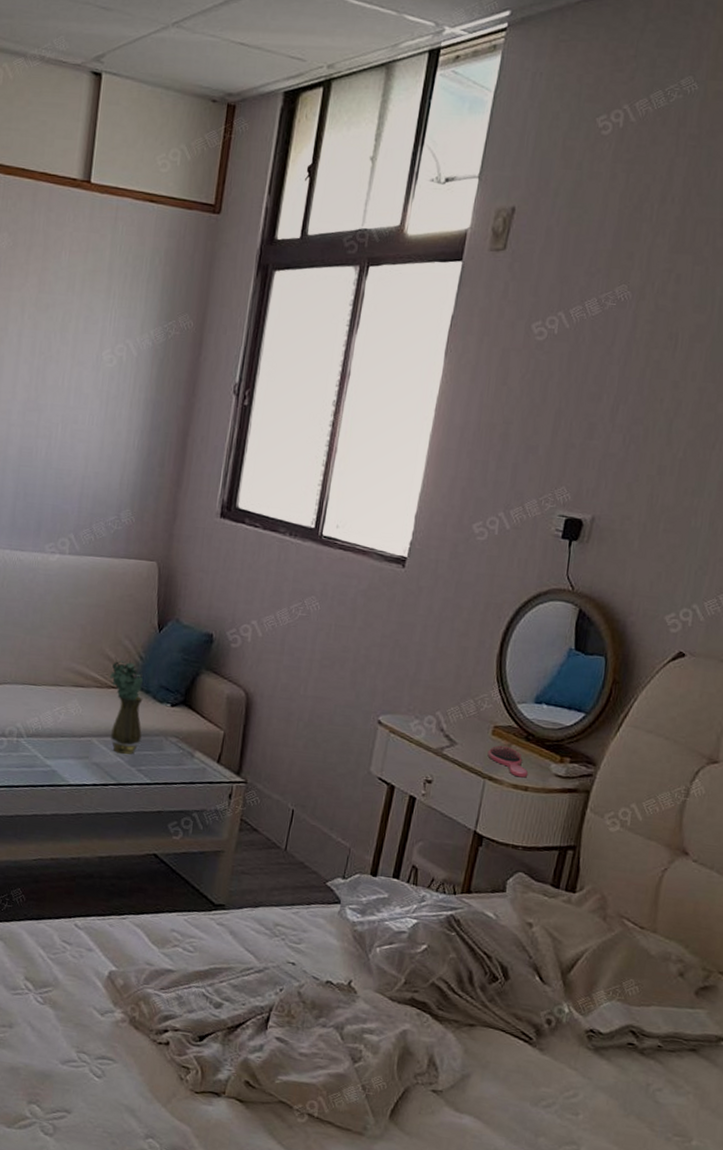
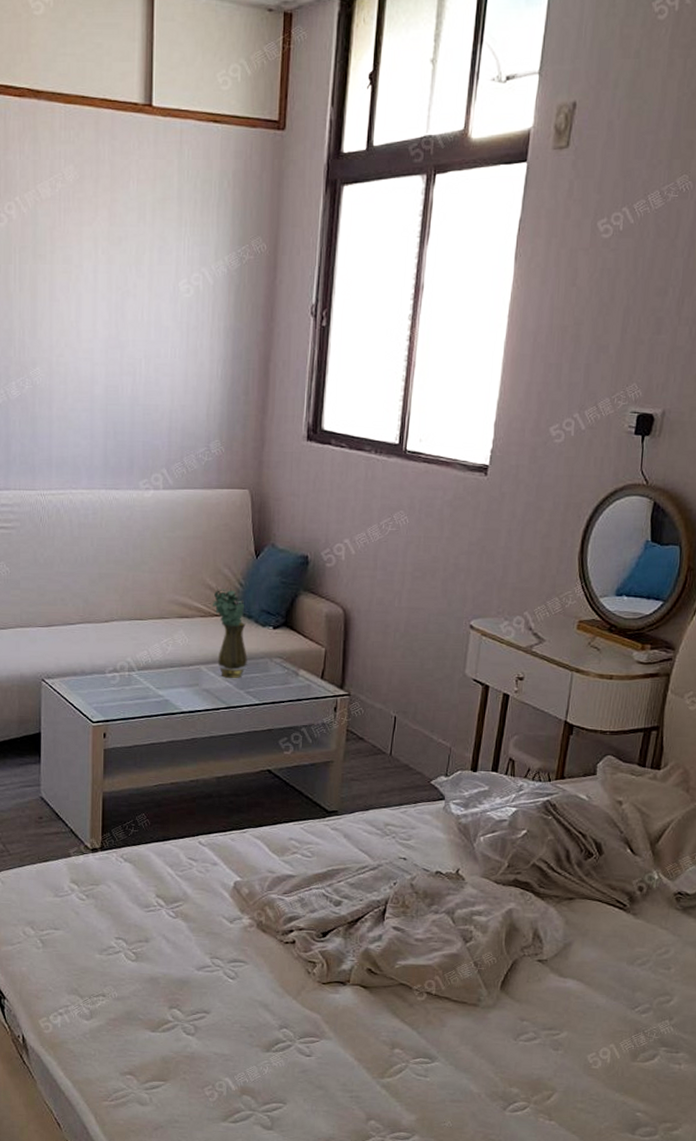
hairbrush: present [487,745,529,778] -> none [574,638,613,667]

